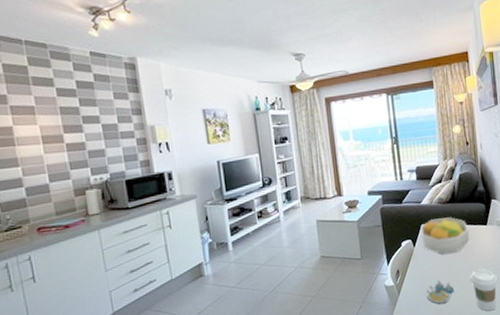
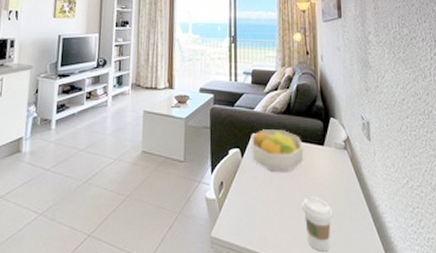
salt and pepper shaker set: present [427,279,455,304] -> none [251,201,283,232]

